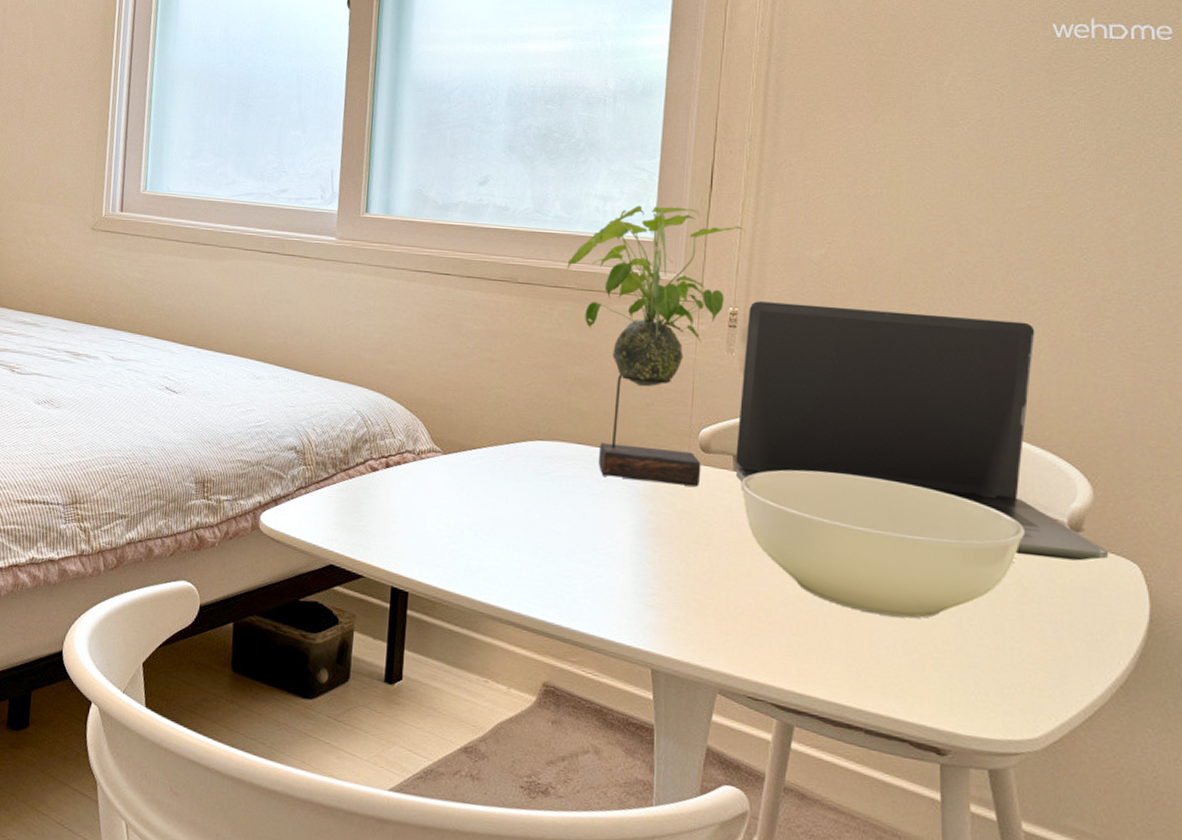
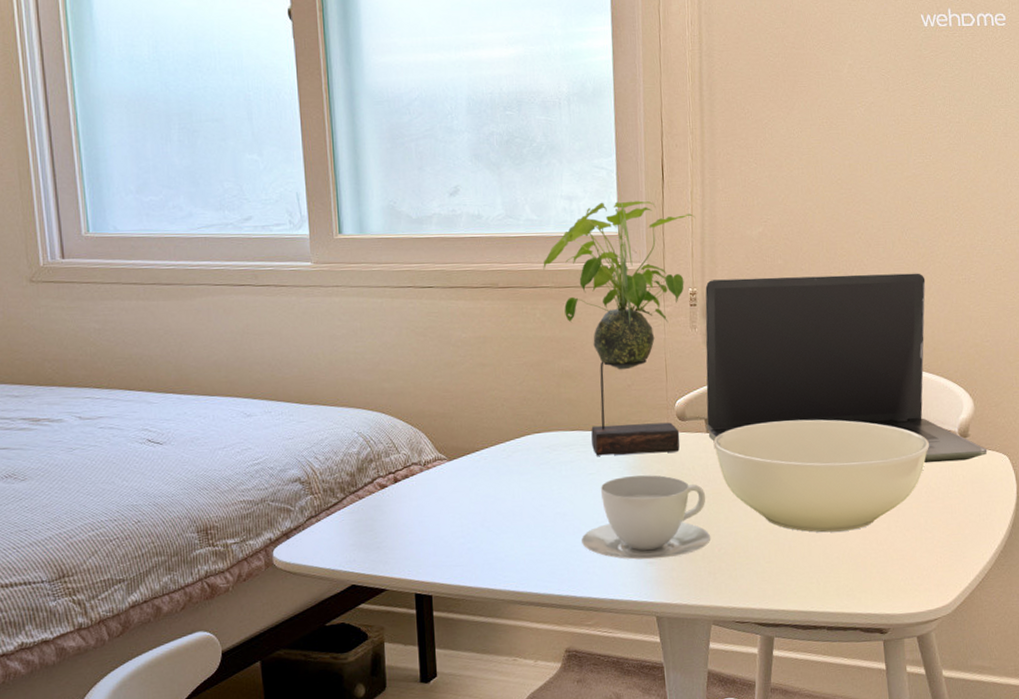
teacup: none [575,503,727,606] -> present [582,475,711,560]

